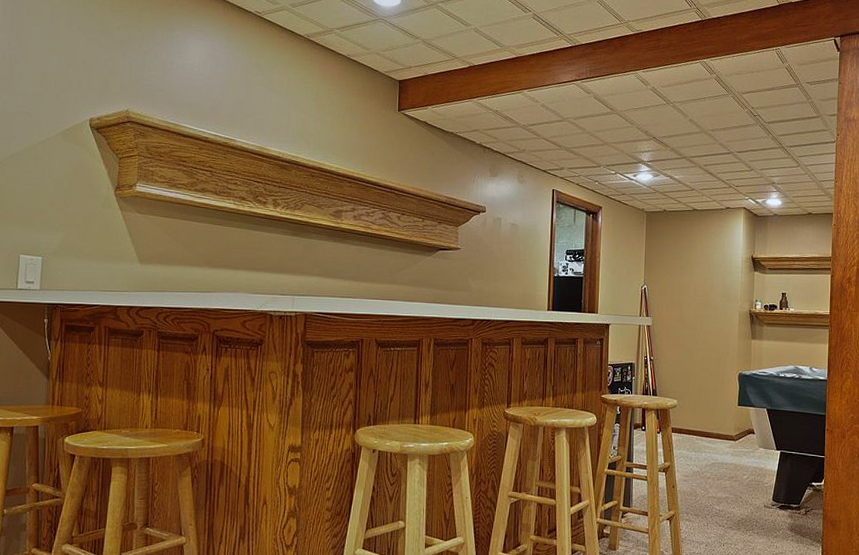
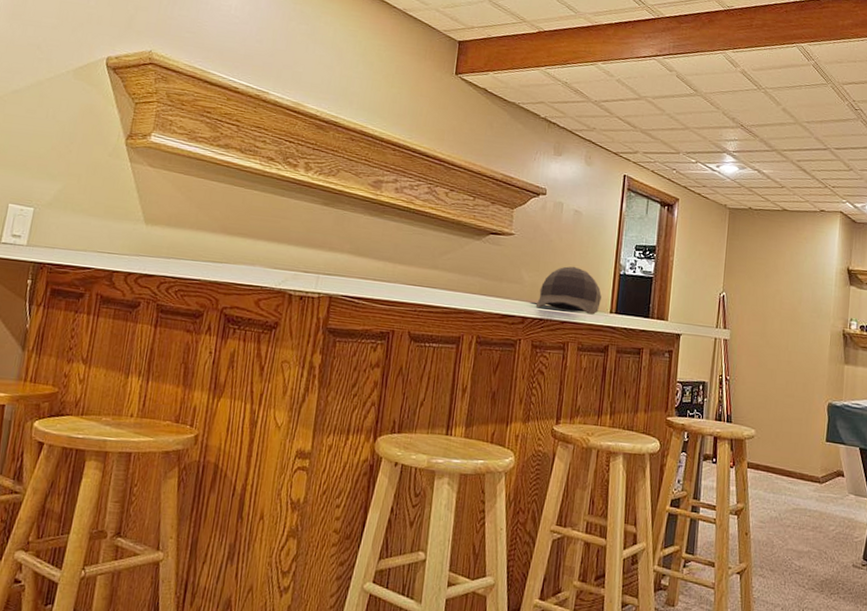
baseball cap: none [483,272,539,313] -> present [535,266,602,315]

